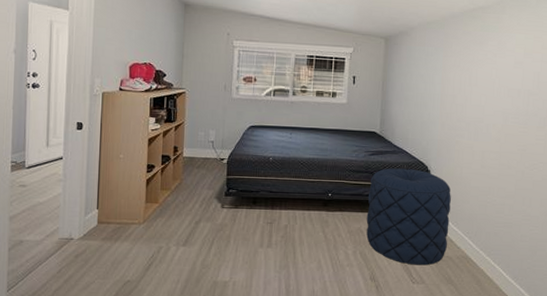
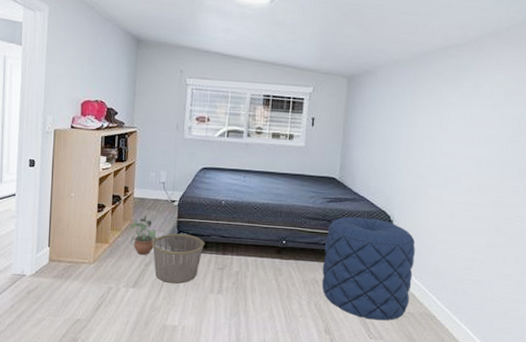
potted plant: none [178,174,207,213] -> present [128,216,157,255]
basket: none [201,191,254,240] -> present [152,233,205,284]

